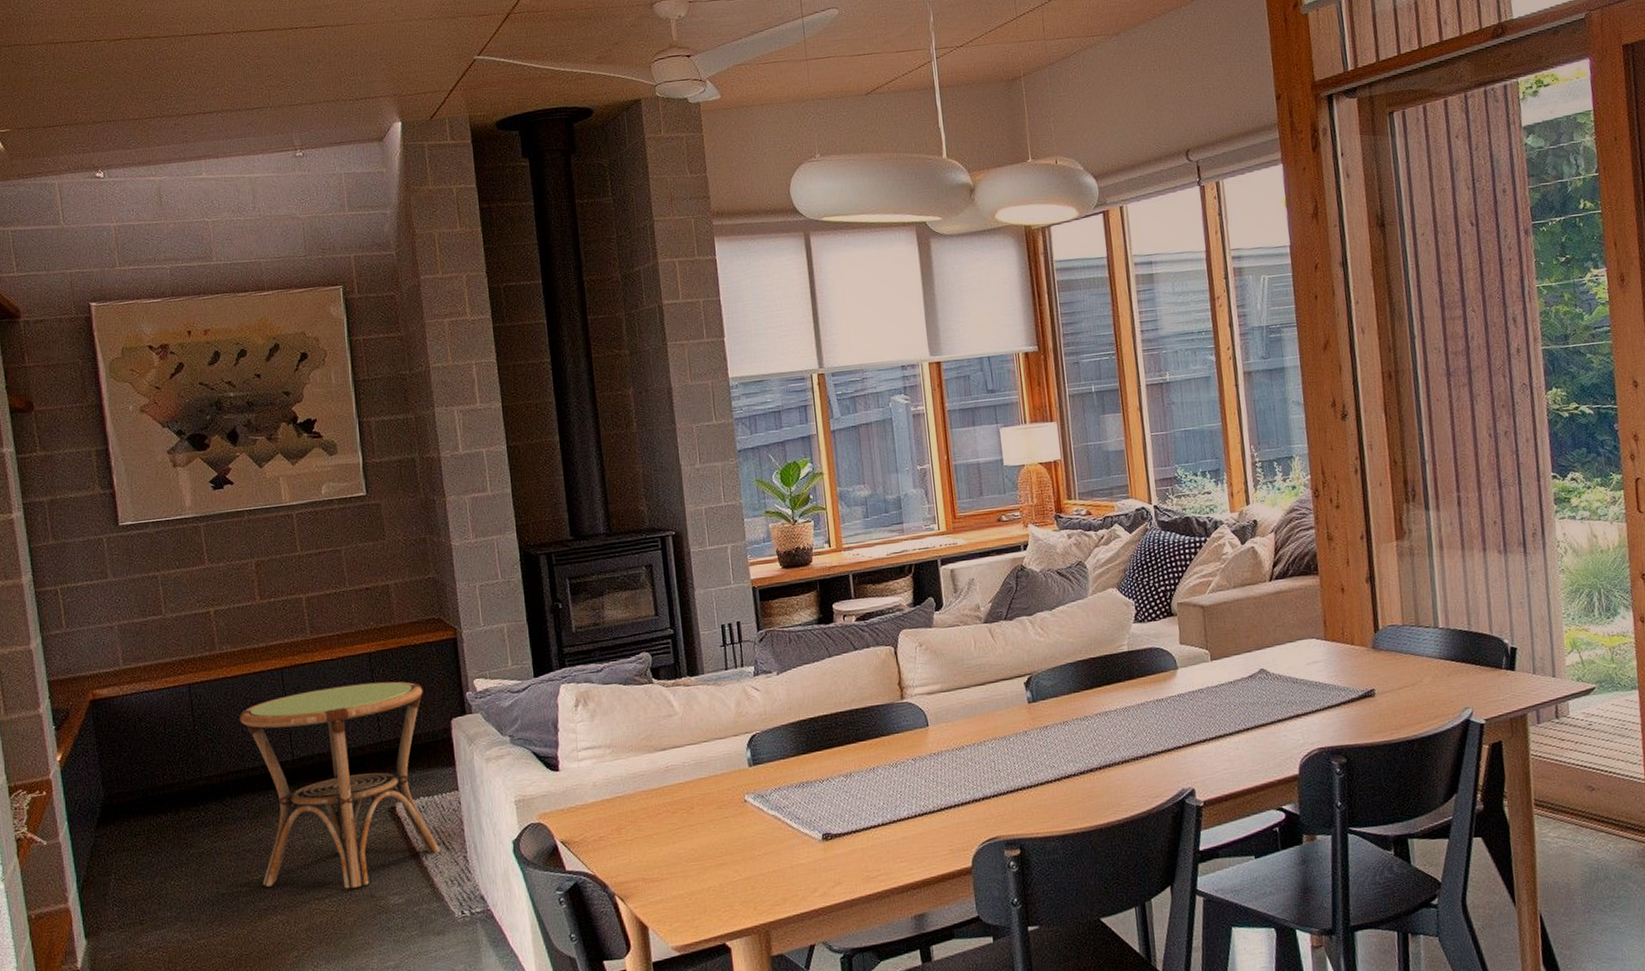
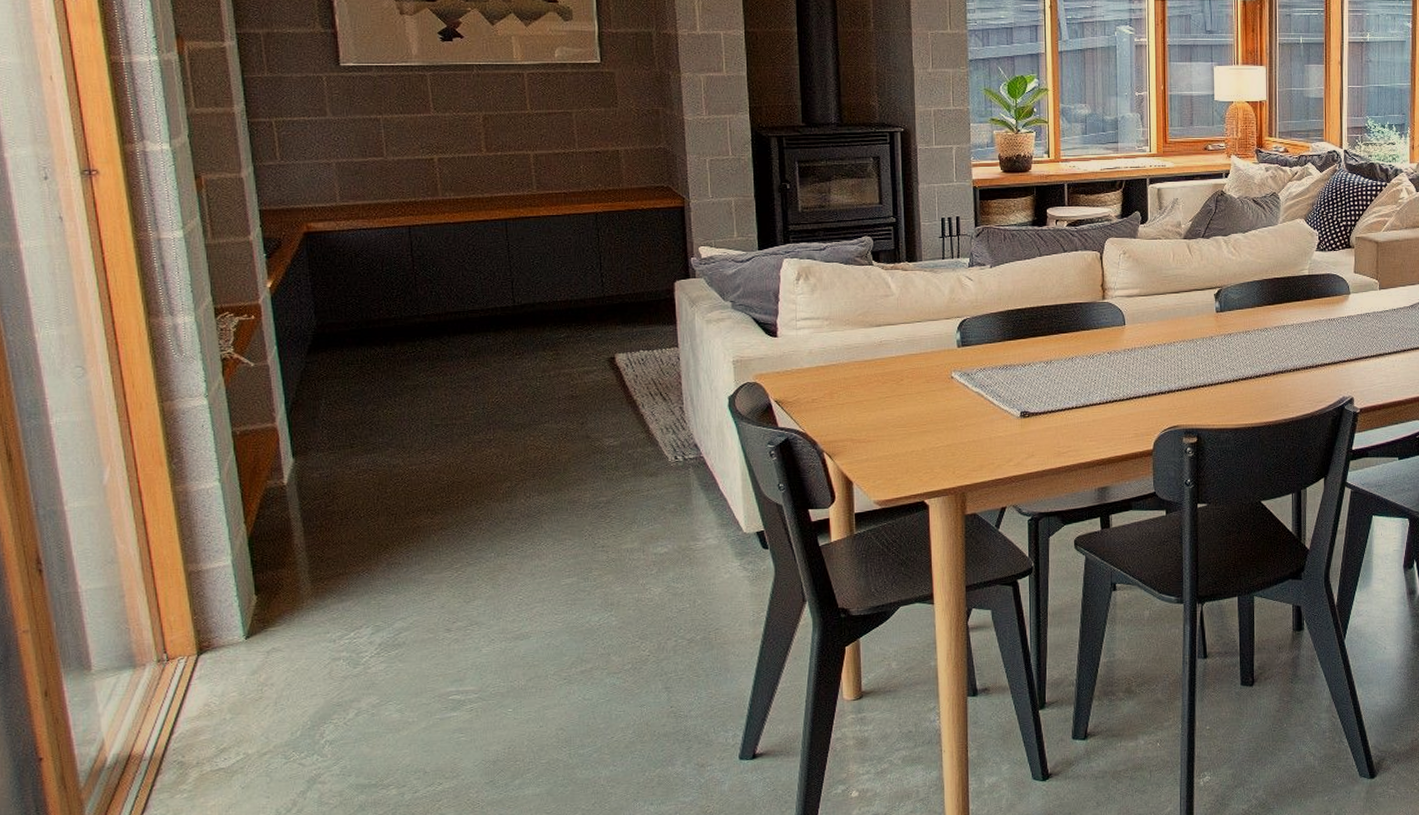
side table: present [239,681,440,889] -> none [460,240,656,429]

